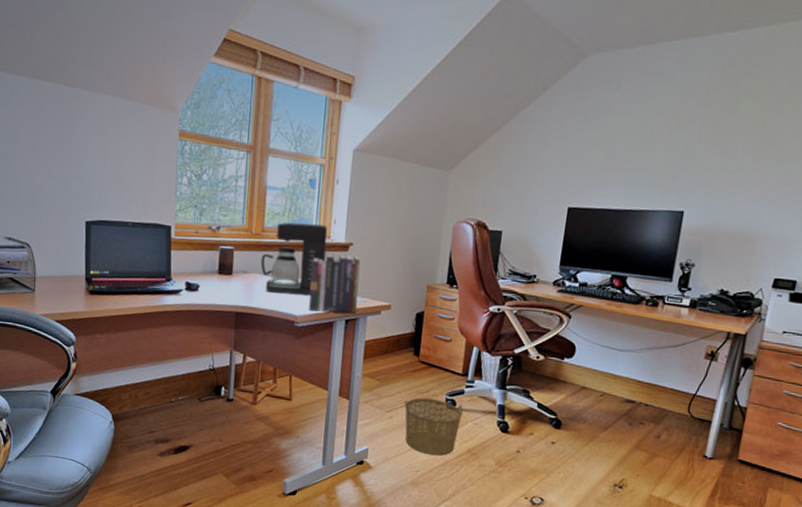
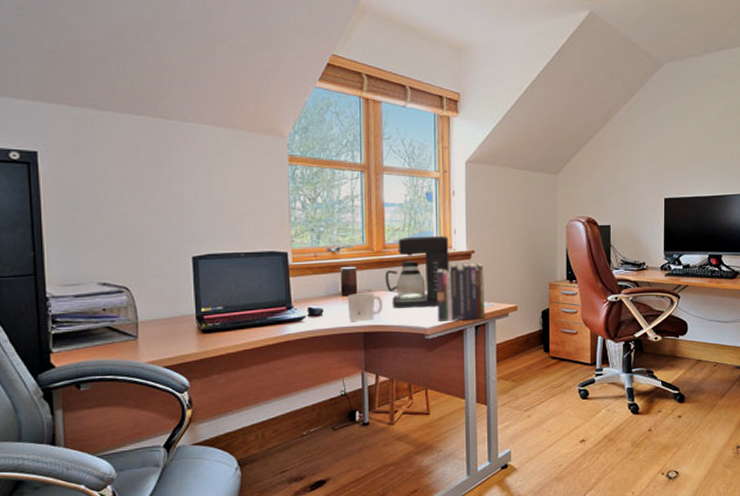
mug: none [222,273,256,302] -> present [347,293,382,322]
basket: present [404,397,463,456] -> none [541,391,596,448]

